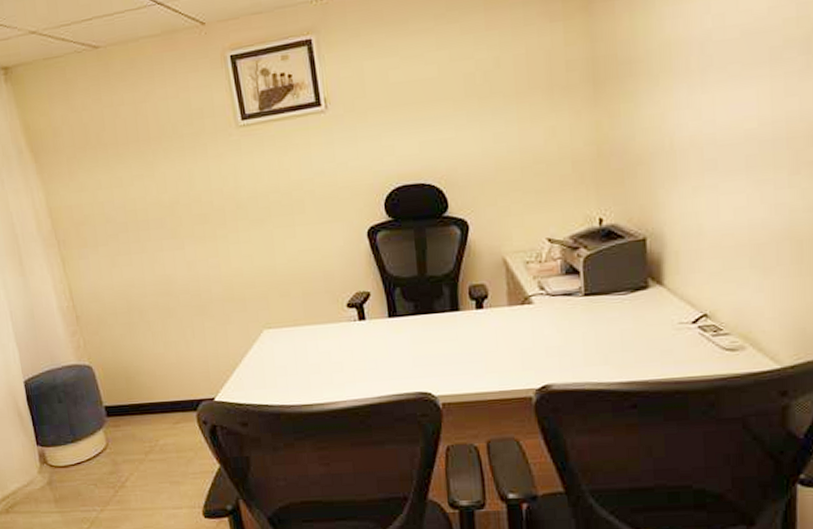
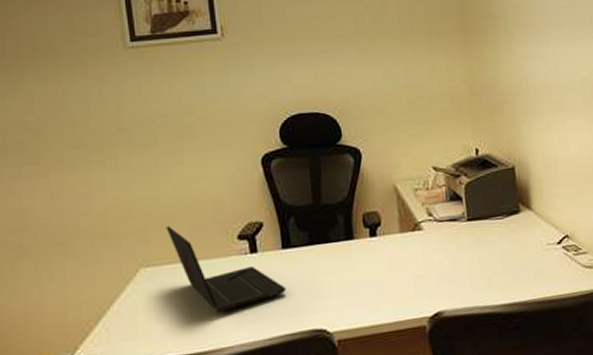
laptop: none [283,293,393,371] -> present [166,225,286,312]

